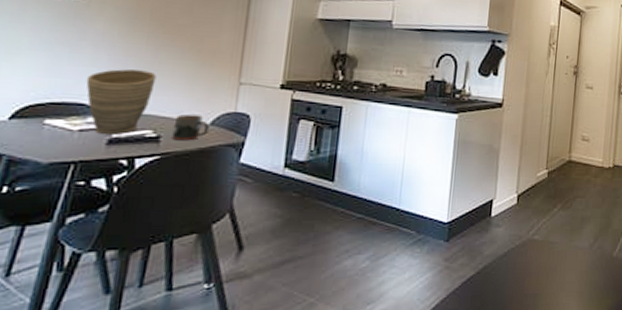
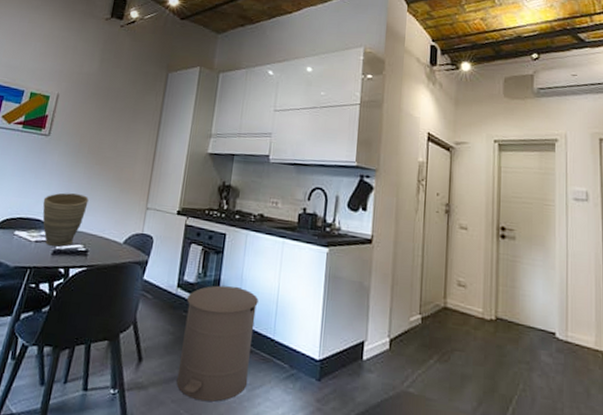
mug: present [172,114,209,141] -> none [96,233,123,256]
trash can: none [287,160,382,280] -> present [176,285,259,402]

